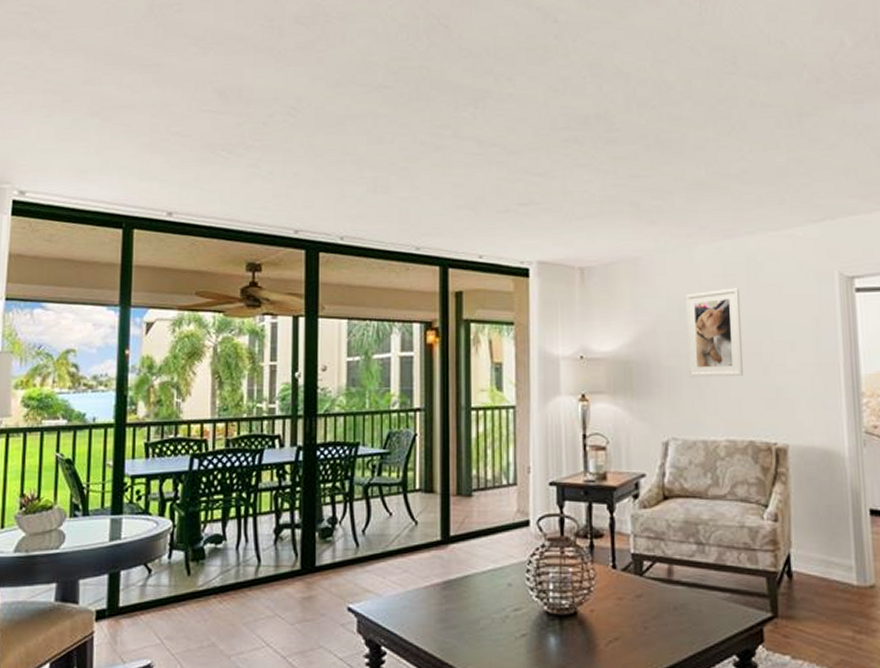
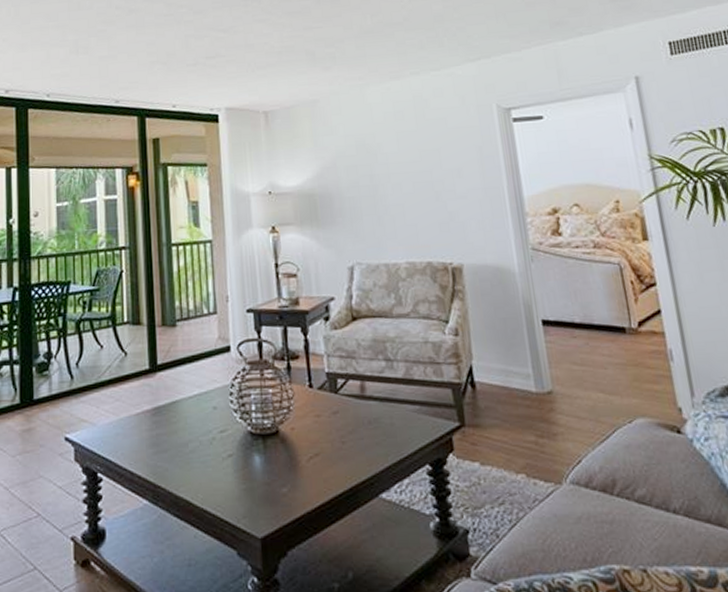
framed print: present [685,287,743,377] -> none [360,123,417,206]

